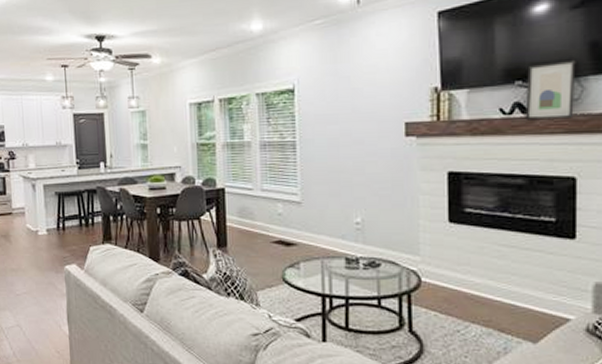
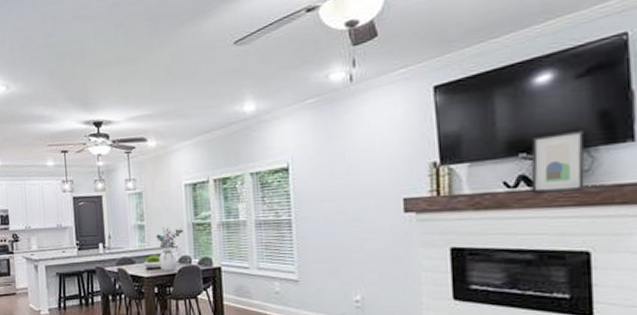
bouquet: none [159,144,187,192] -> present [156,224,183,272]

